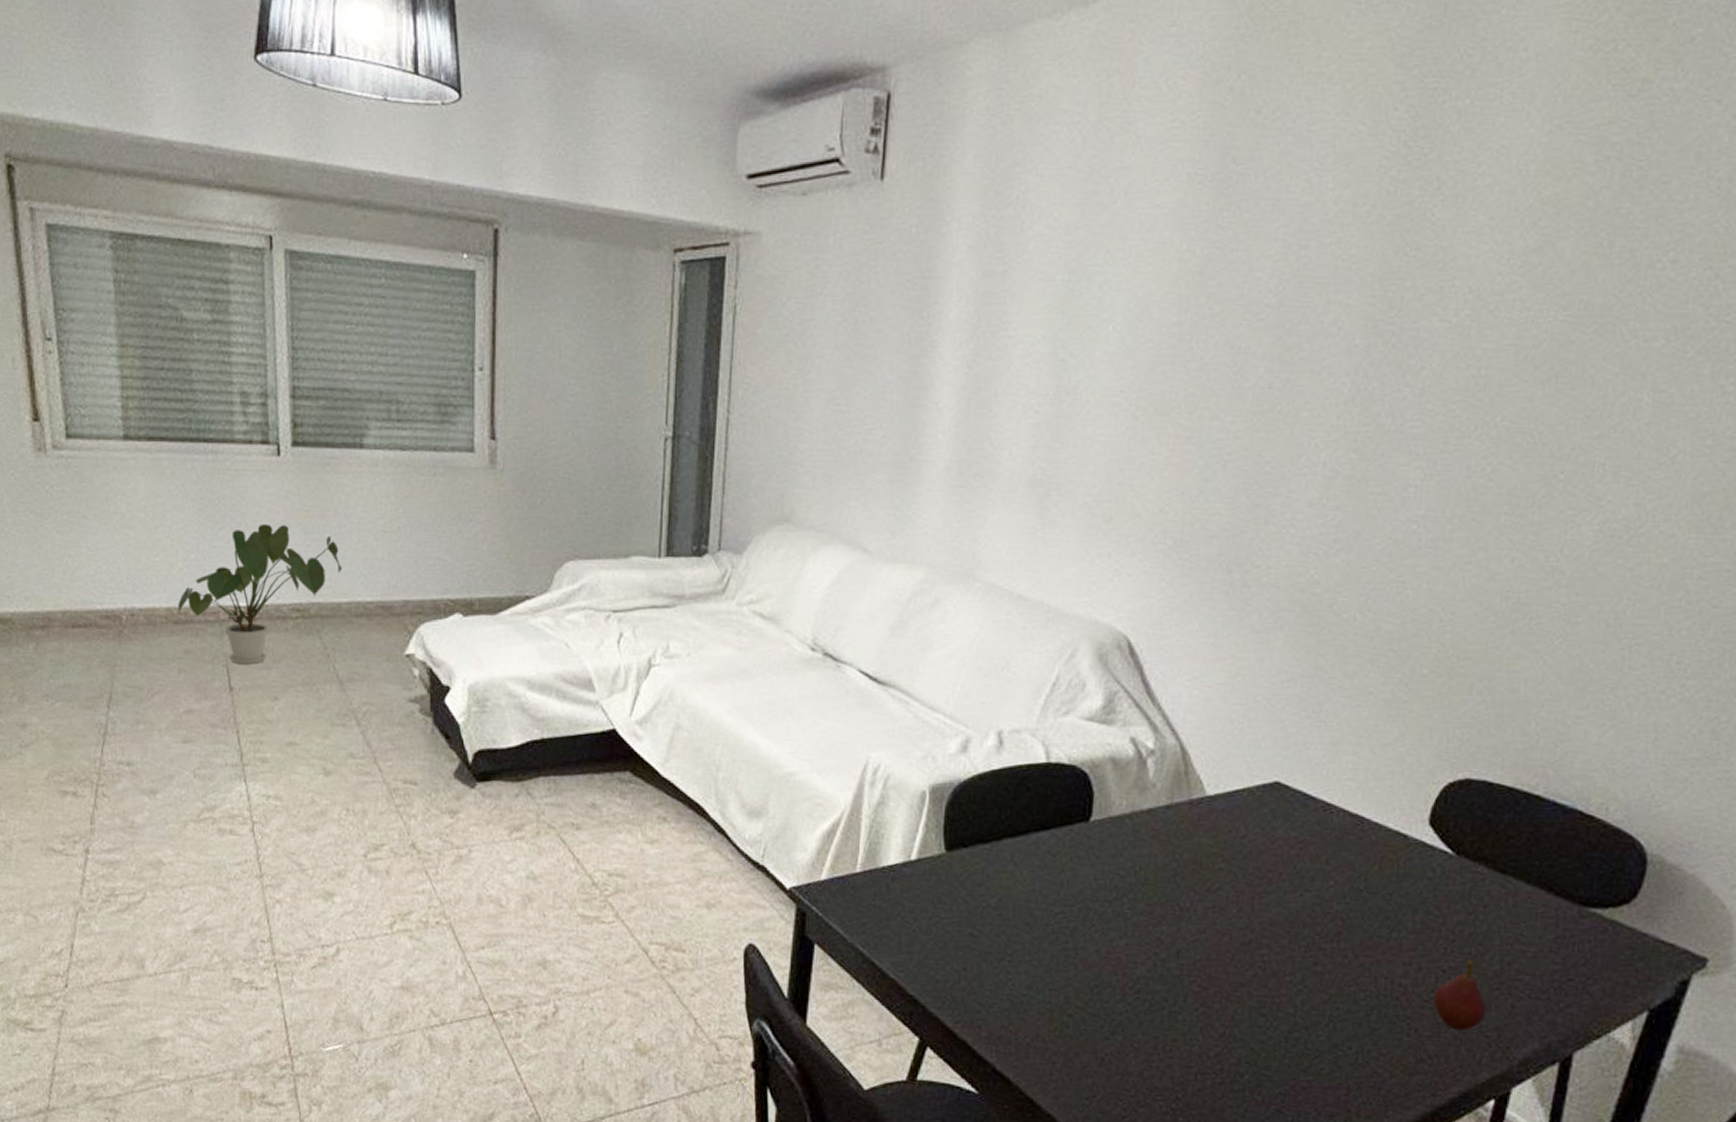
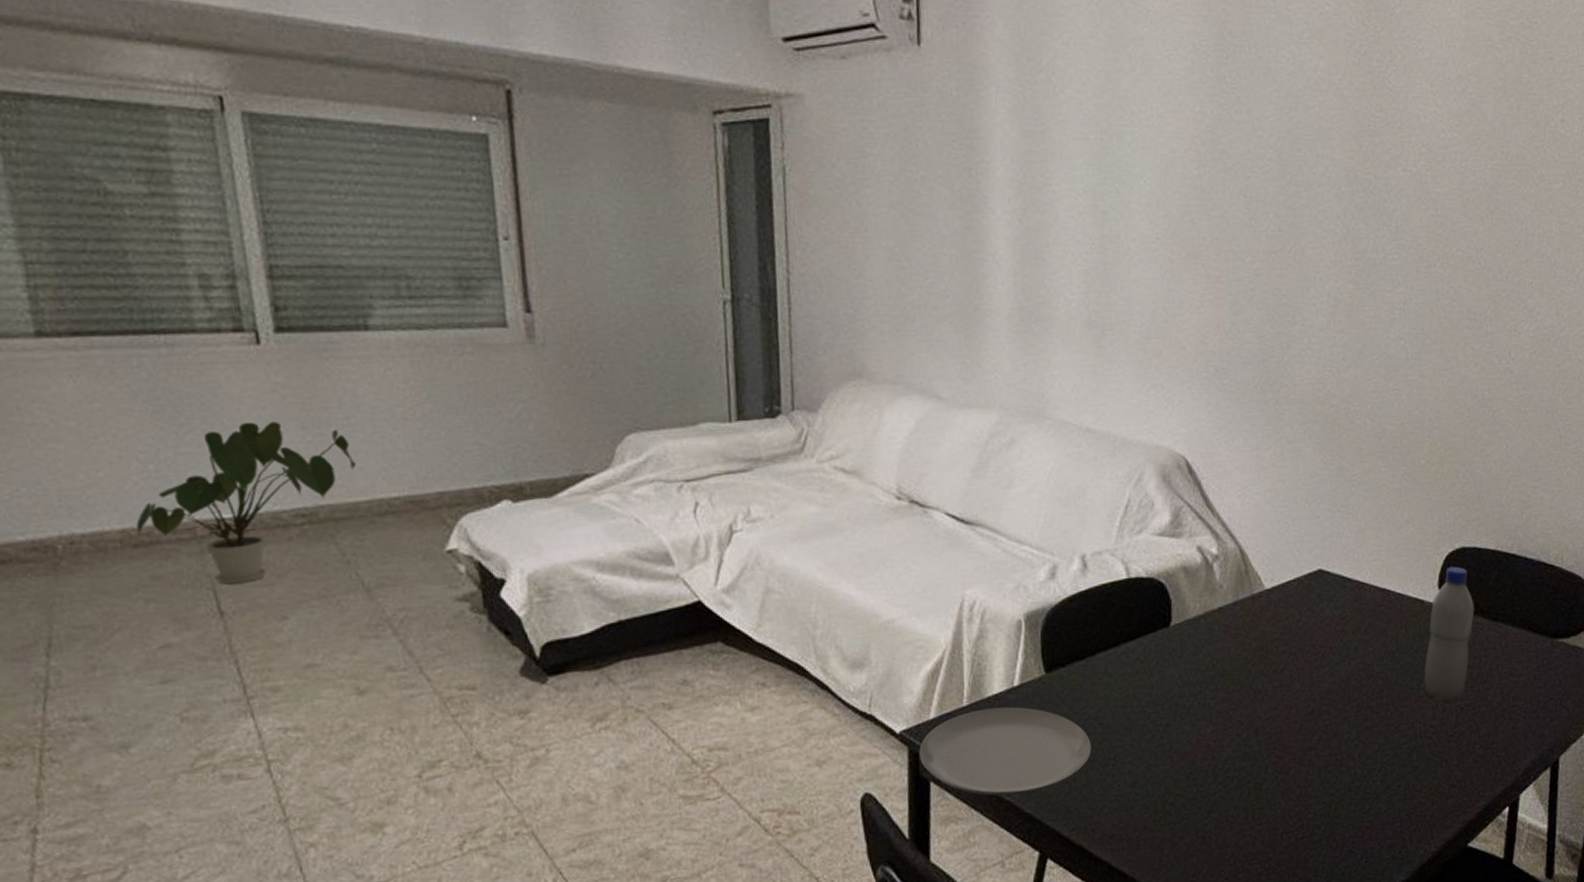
plate: none [806,878,987,975] -> present [919,707,1092,797]
water bottle: none [1396,800,1476,961] -> present [1424,566,1475,702]
fruit: present [1433,959,1487,1031] -> none [1456,695,1496,756]

